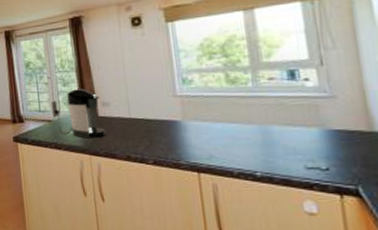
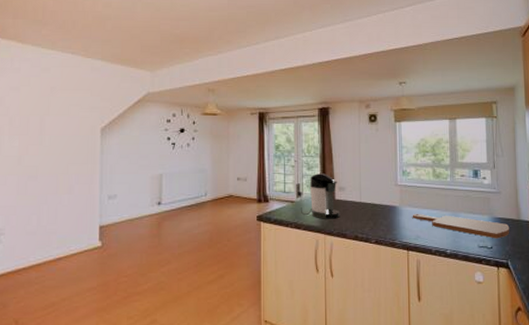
cutting board: none [200,128,358,158] -> present [412,213,510,239]

